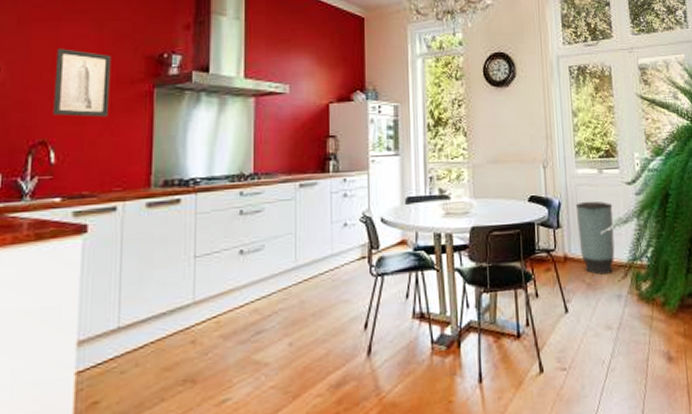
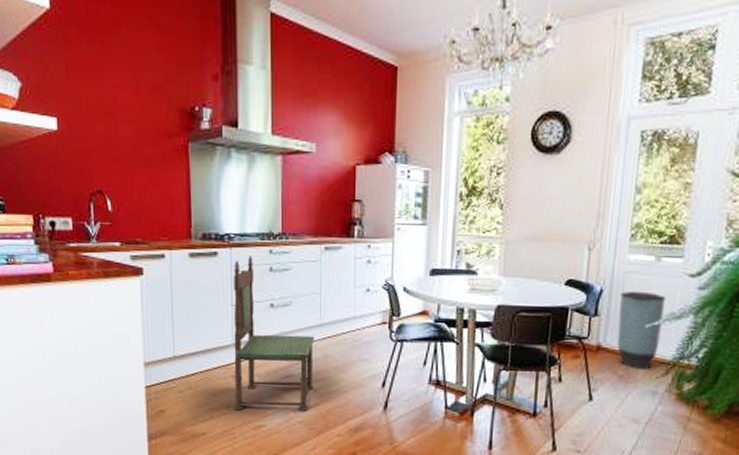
wall art: present [52,48,111,118] -> none [102,100,152,170]
dining chair: none [192,200,290,386] -> present [233,255,315,411]

